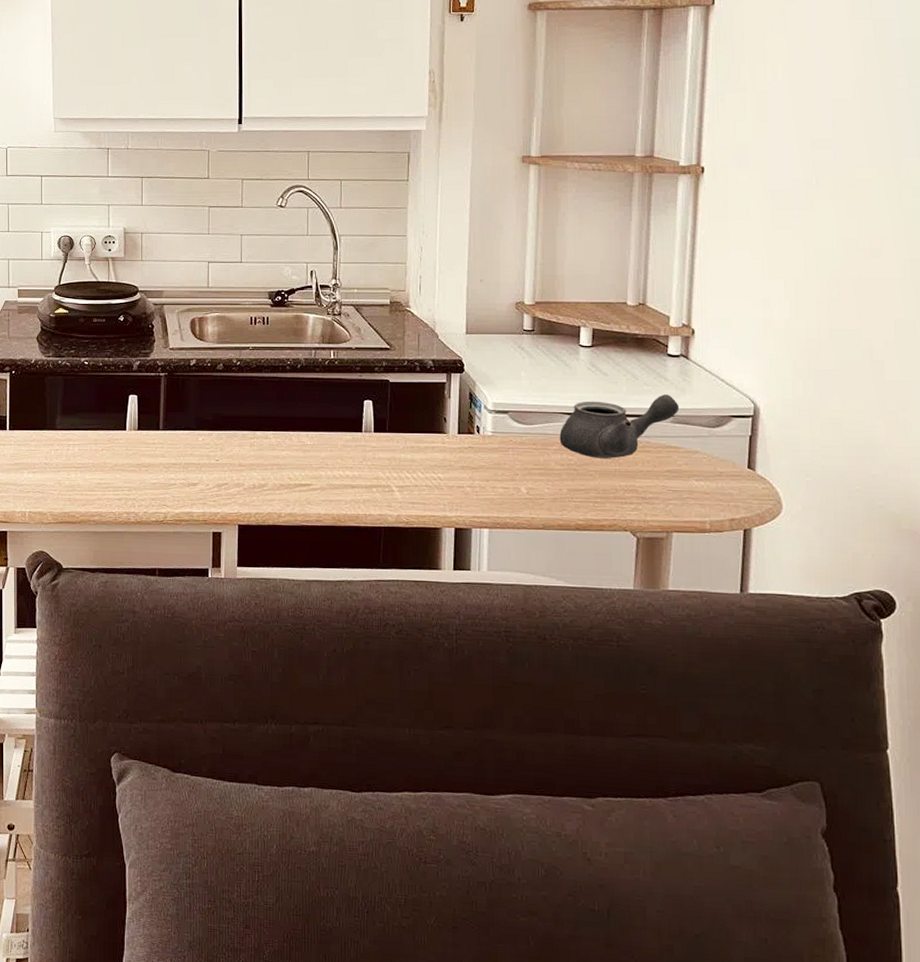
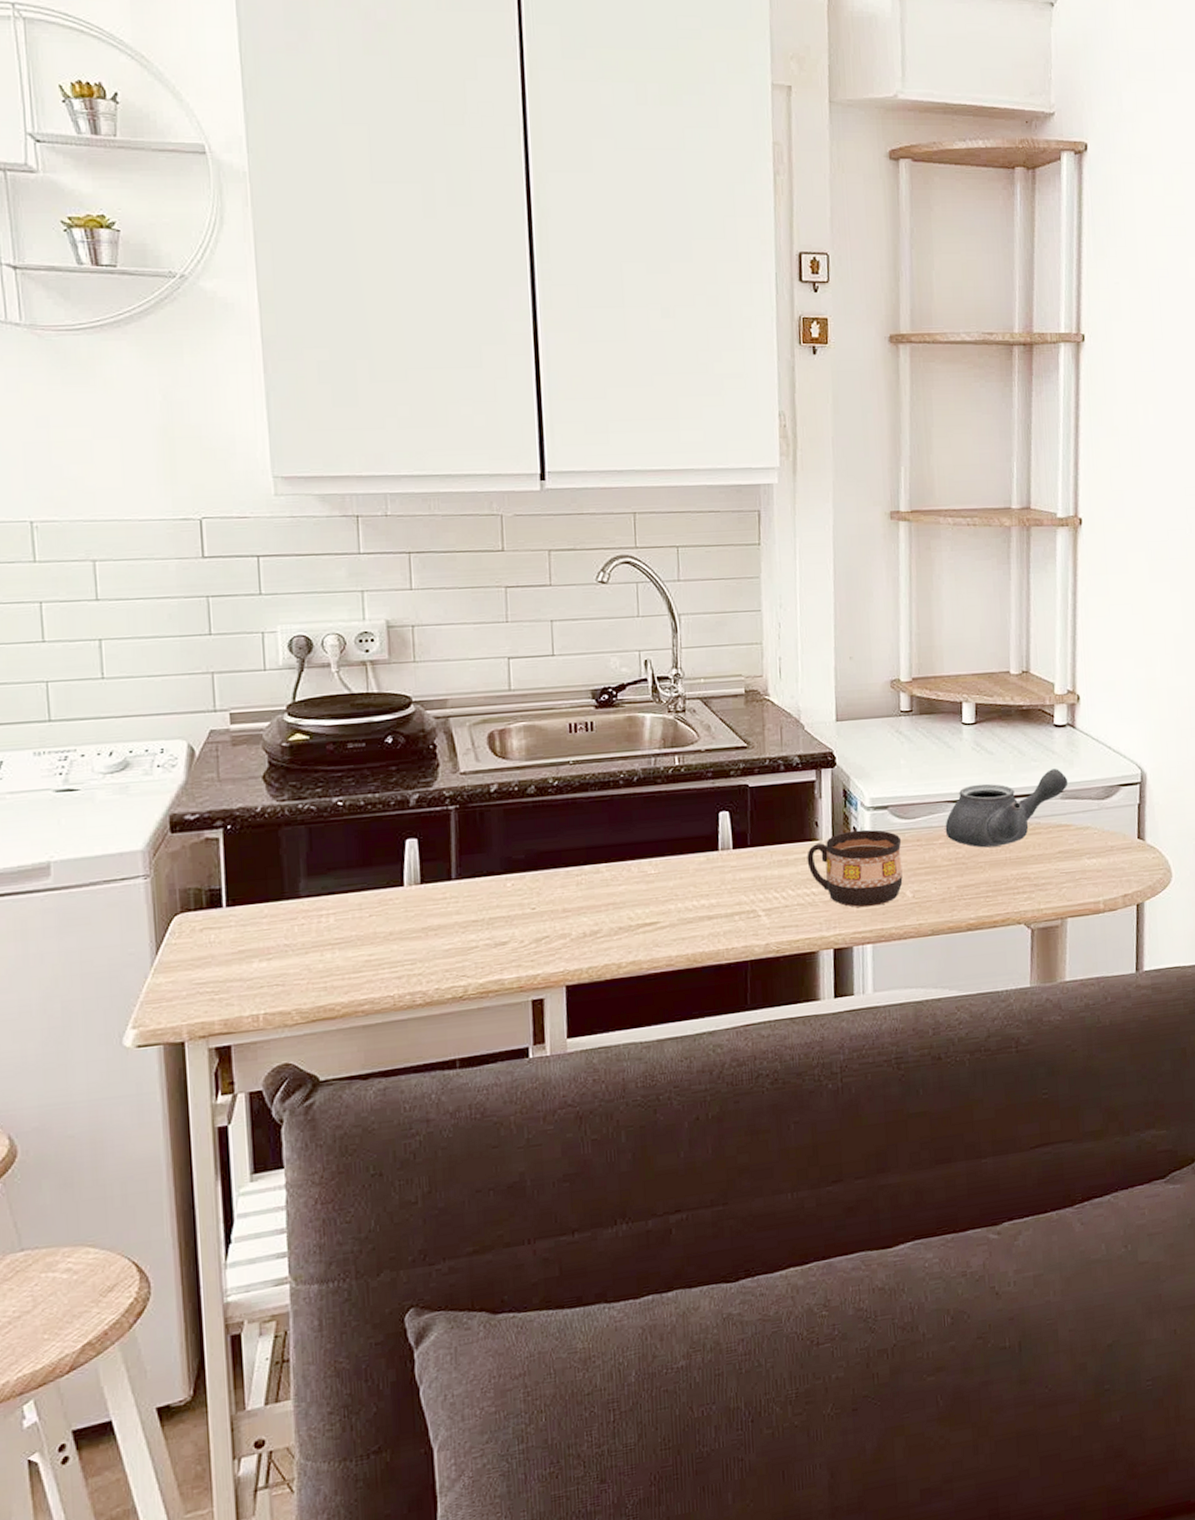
cup: none [435,429,519,497] -> present [807,829,903,908]

